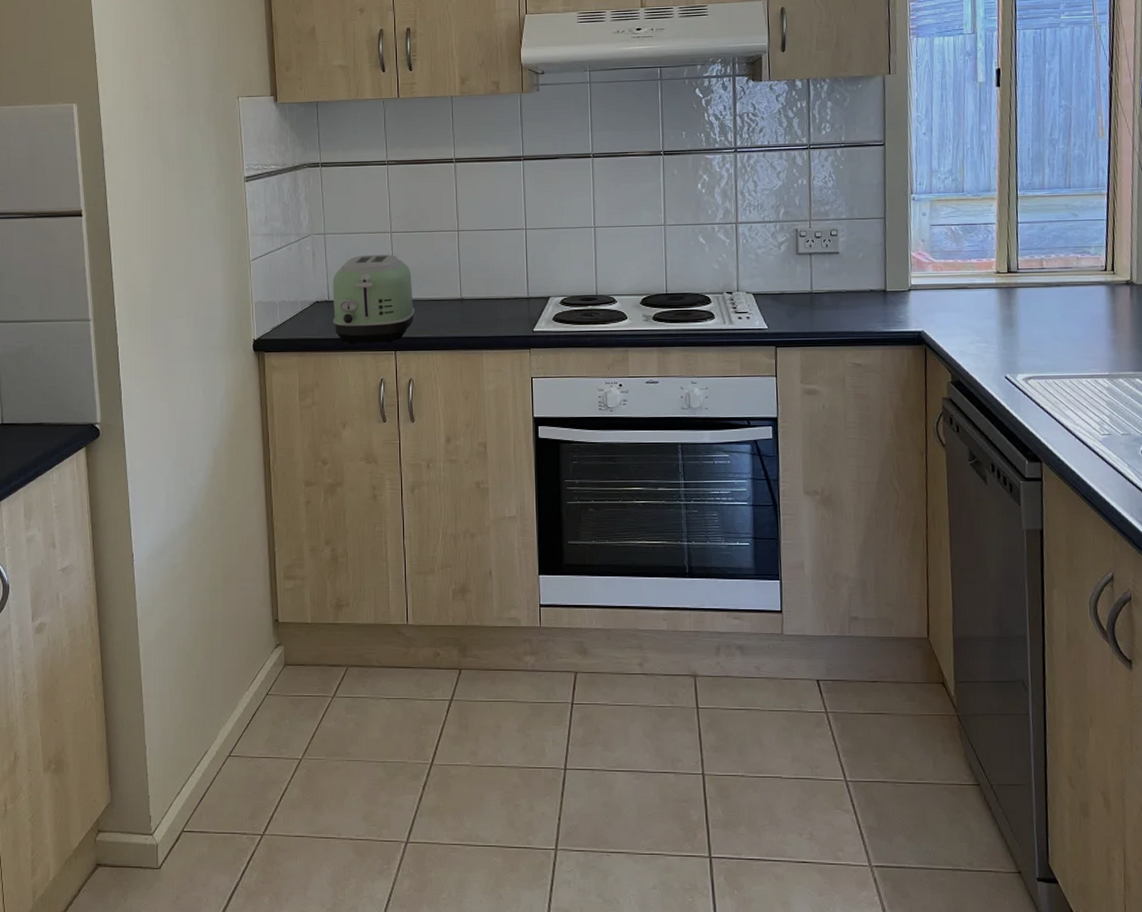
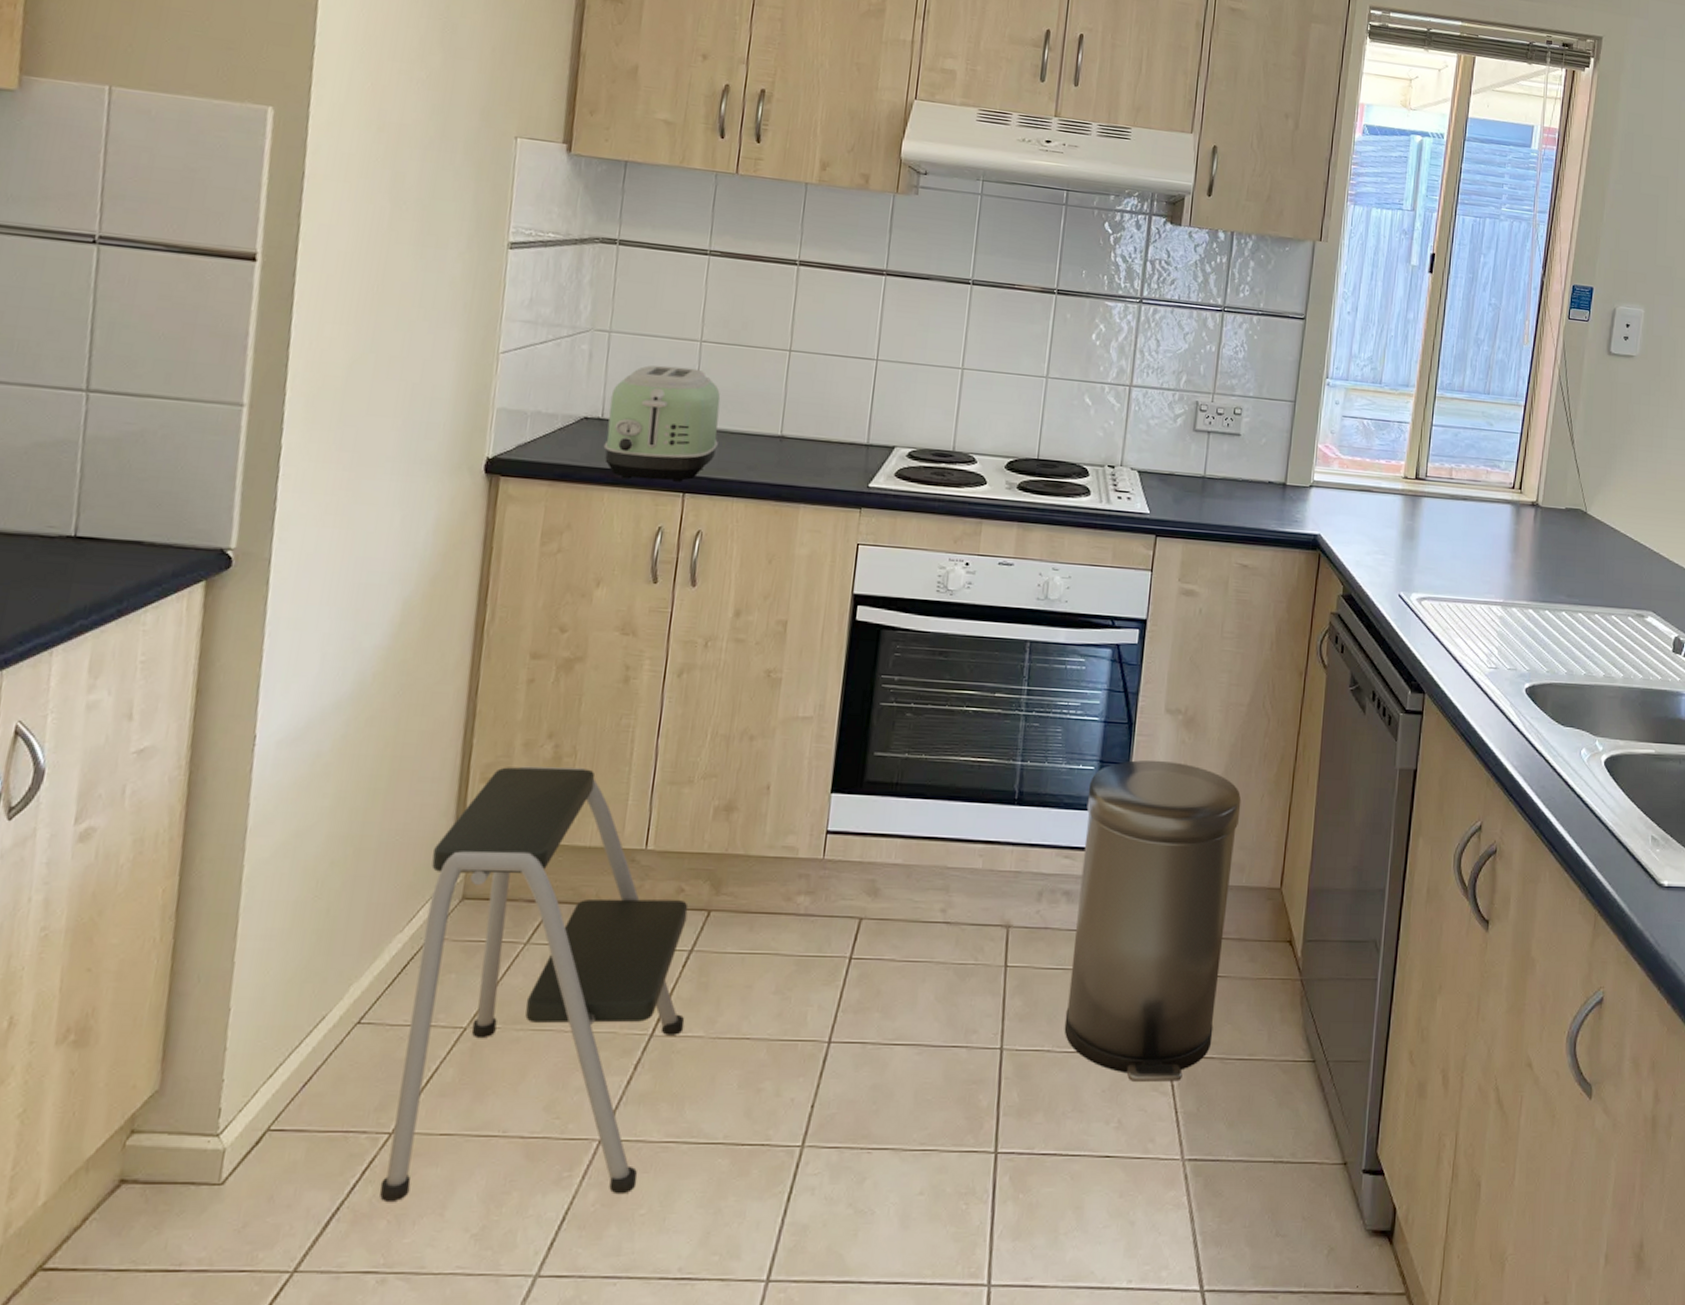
step stool: none [259,564,455,883] -> present [380,766,689,1201]
pedal bin: none [746,534,883,801] -> present [1064,760,1242,1082]

